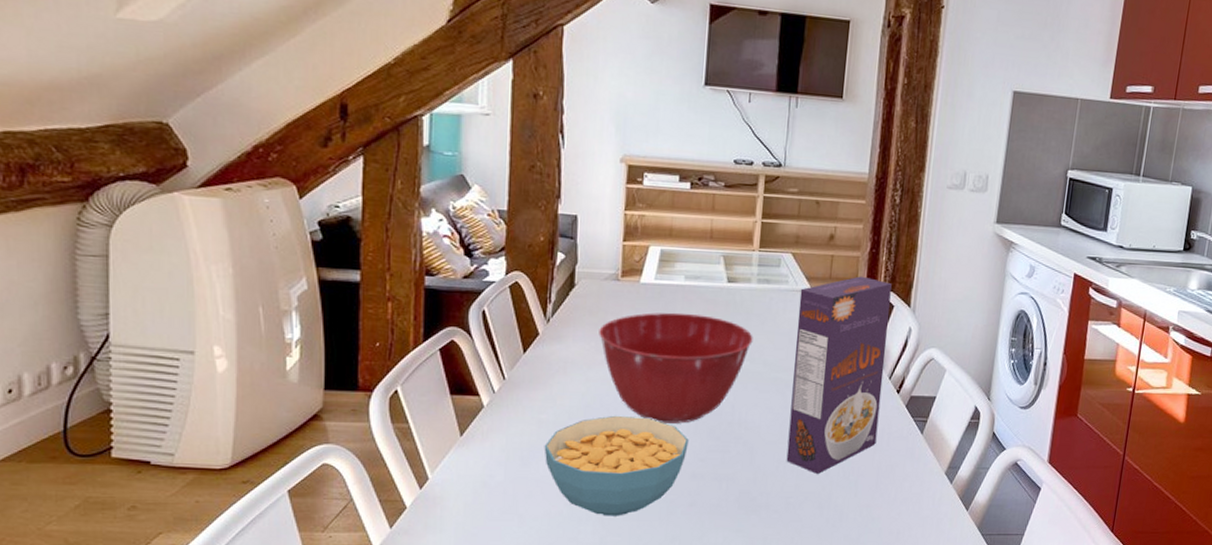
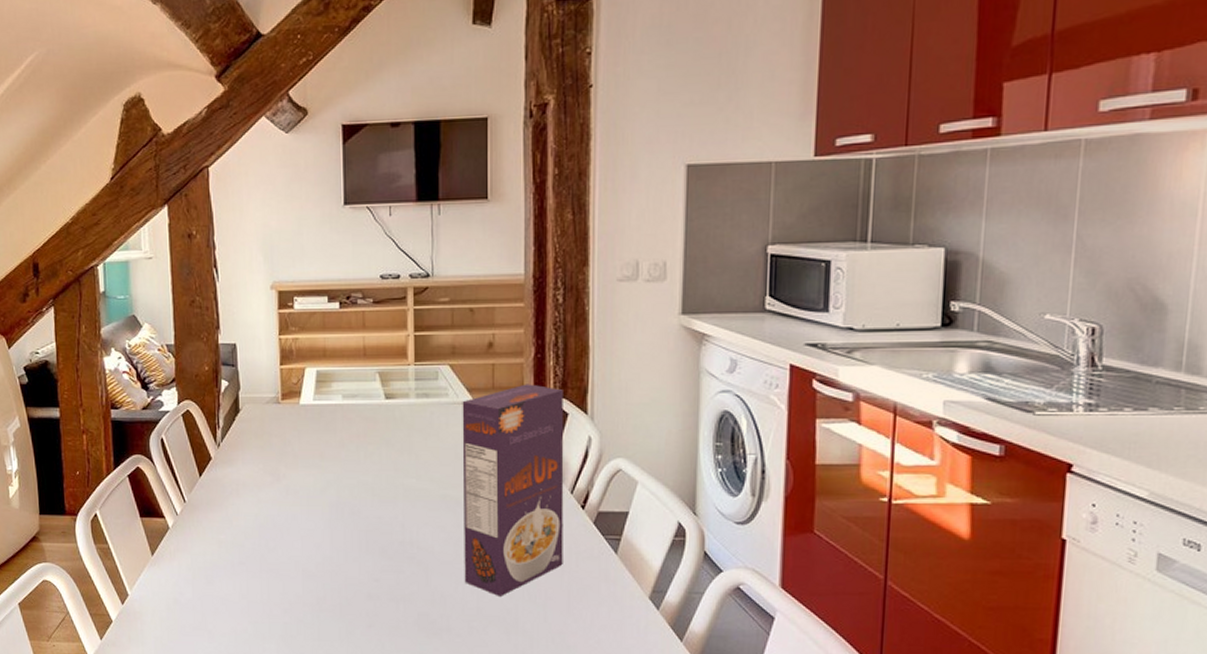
cereal bowl: present [544,415,689,516] -> none [225,535,361,635]
mixing bowl: present [599,312,753,424] -> none [265,432,417,543]

